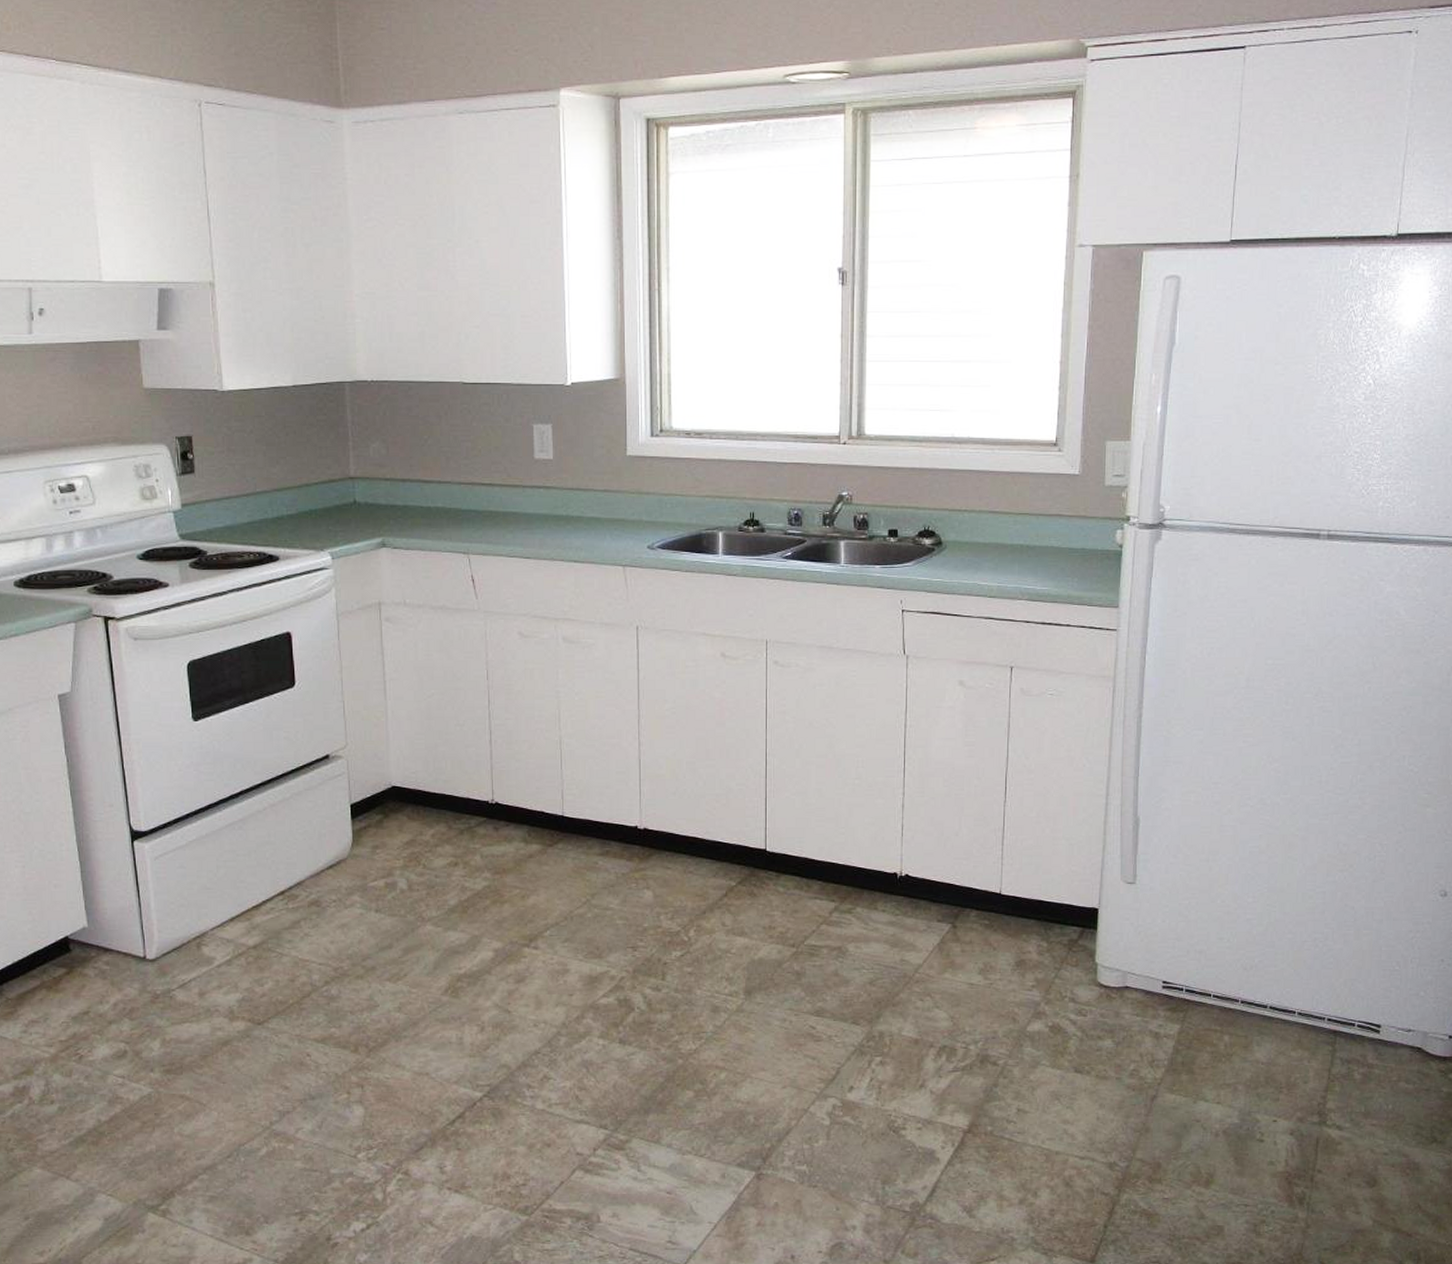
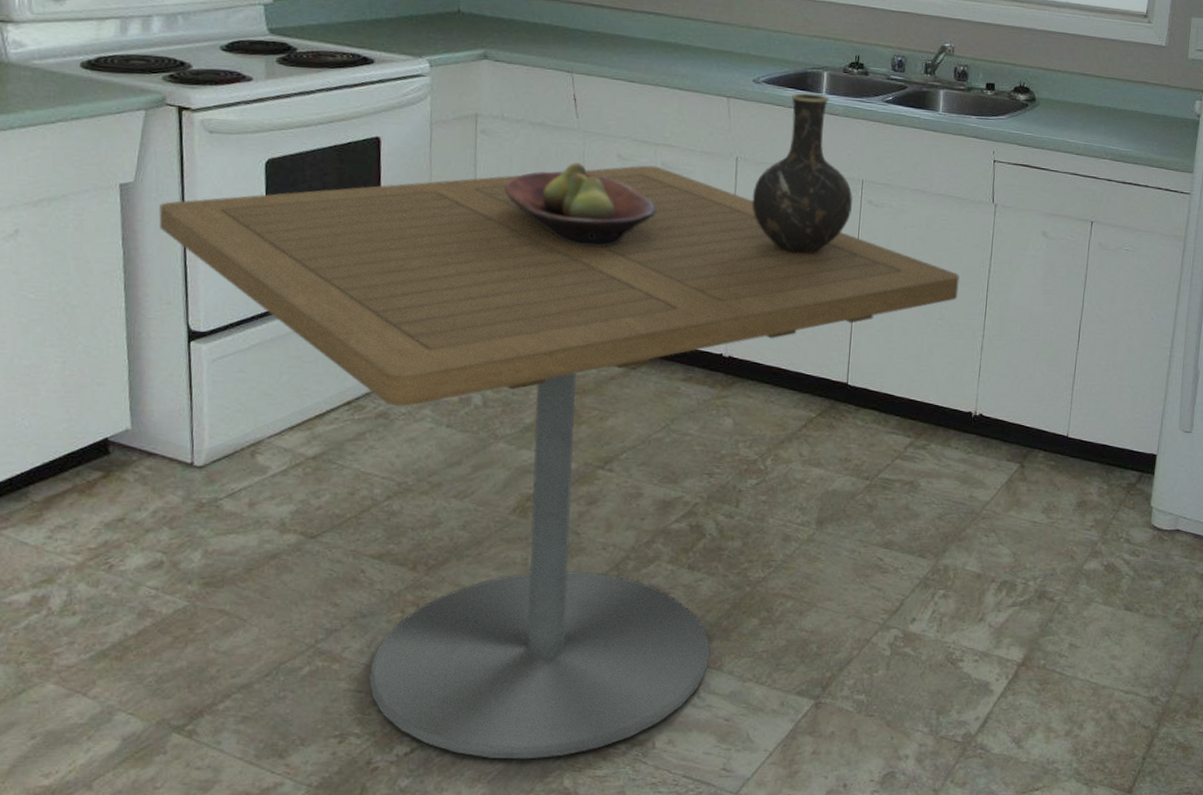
dining table: none [95,641,874,1234] -> present [159,165,960,760]
fruit bowl: none [412,644,560,726] -> present [504,163,655,247]
vase: none [655,556,758,719] -> present [752,93,853,253]

